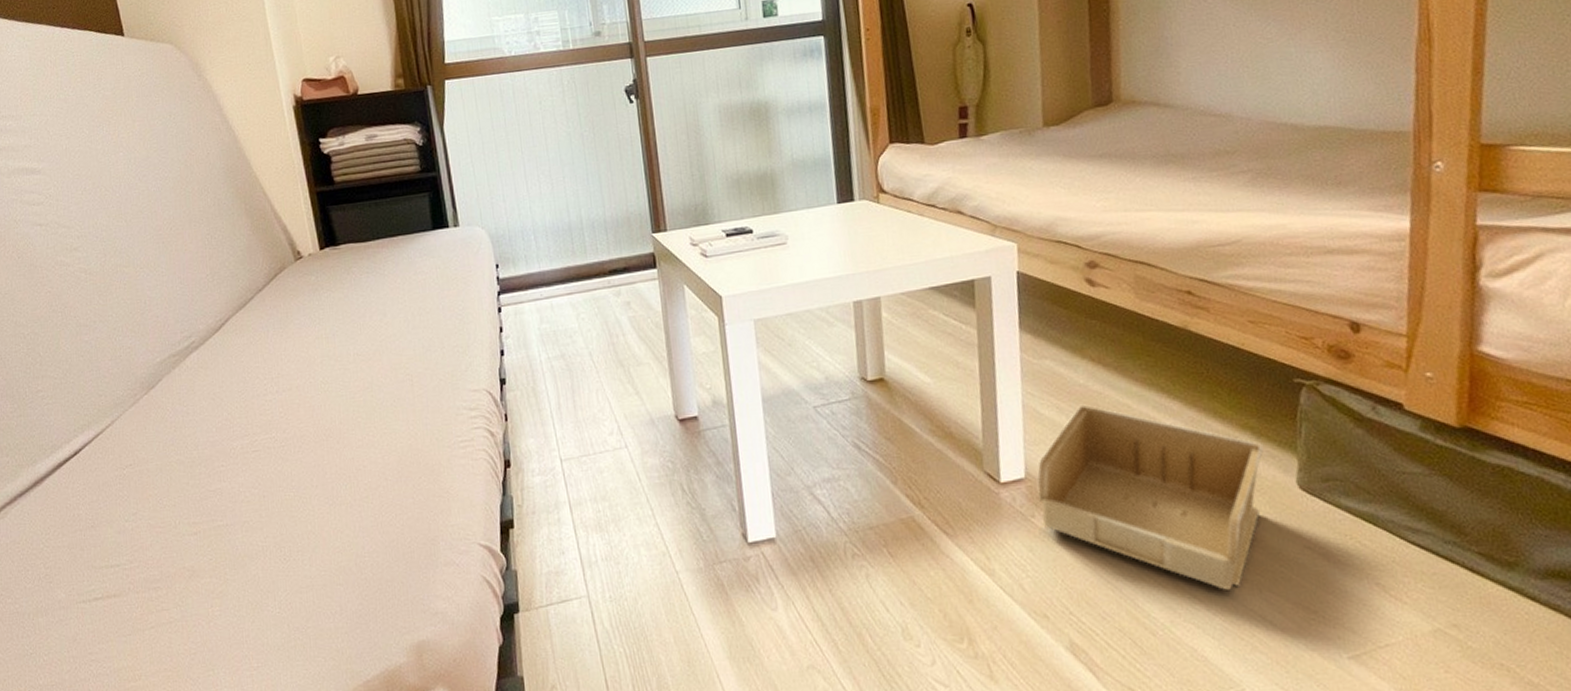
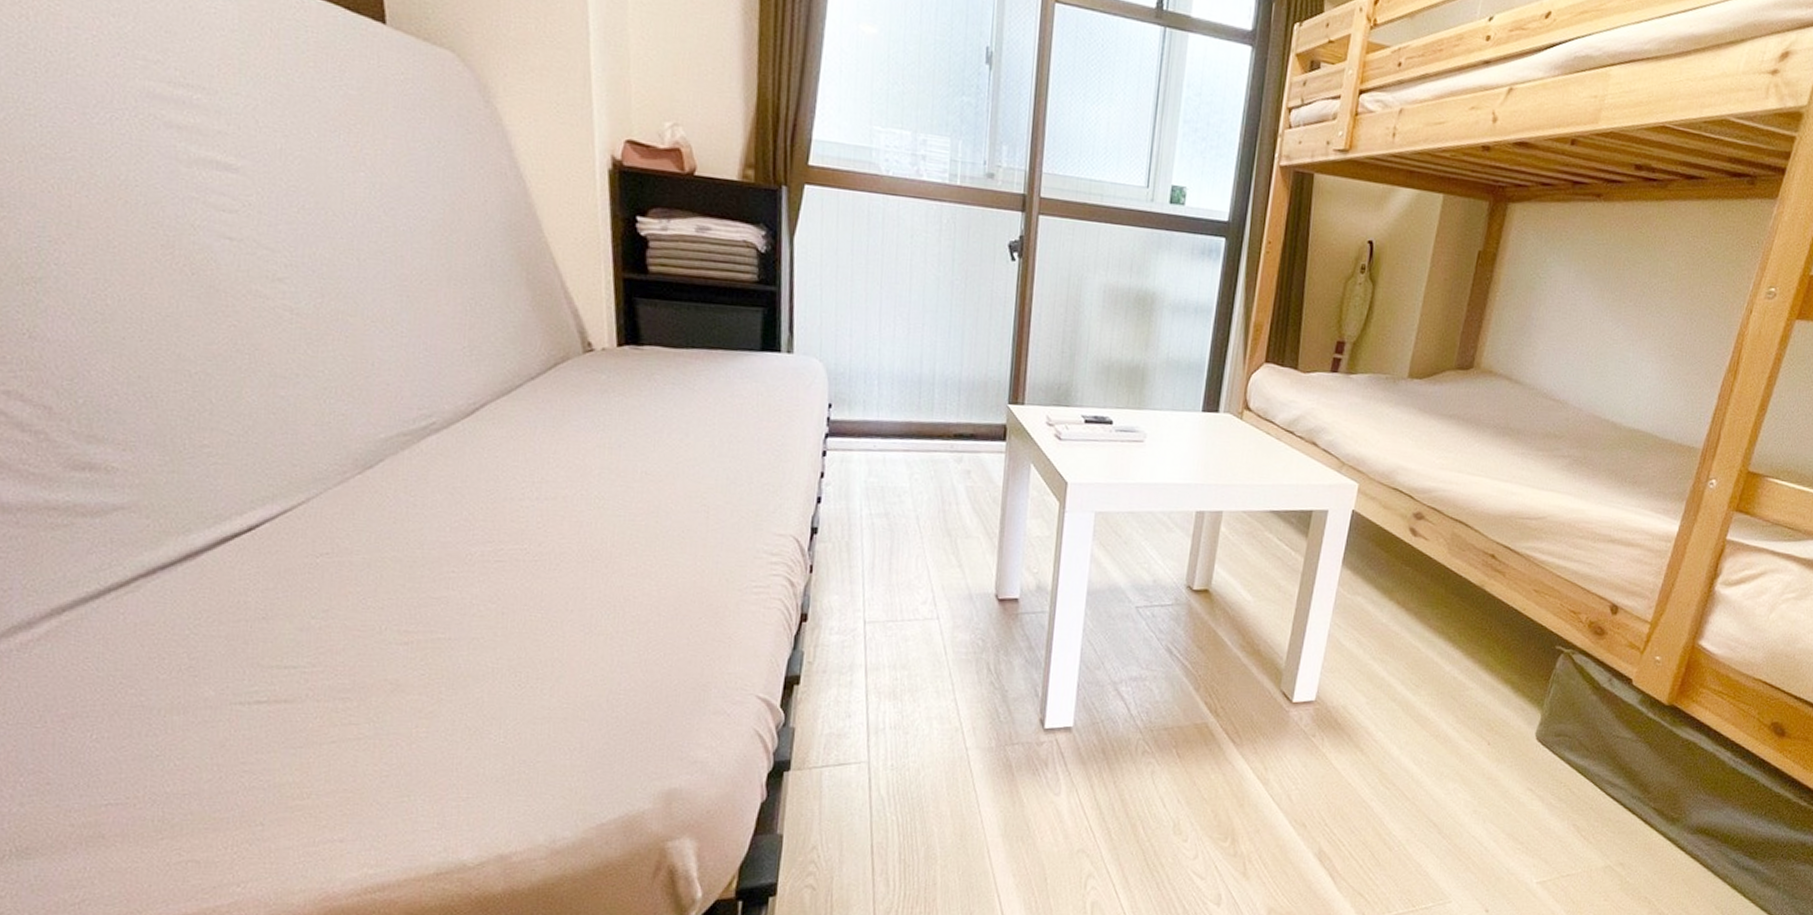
storage bin: present [1037,404,1264,590] -> none [1320,641,1519,818]

